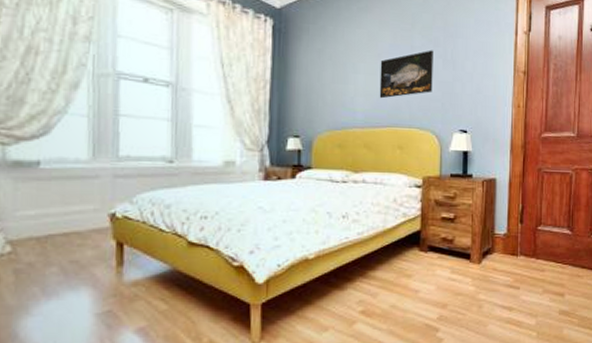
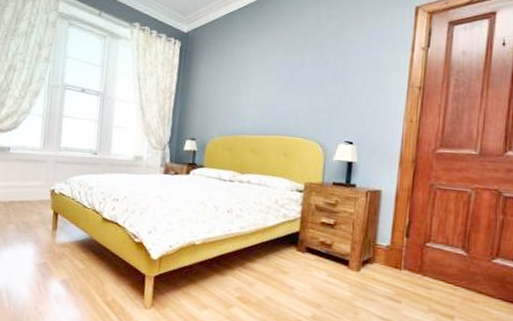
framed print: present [379,50,433,99] -> none [268,66,323,110]

